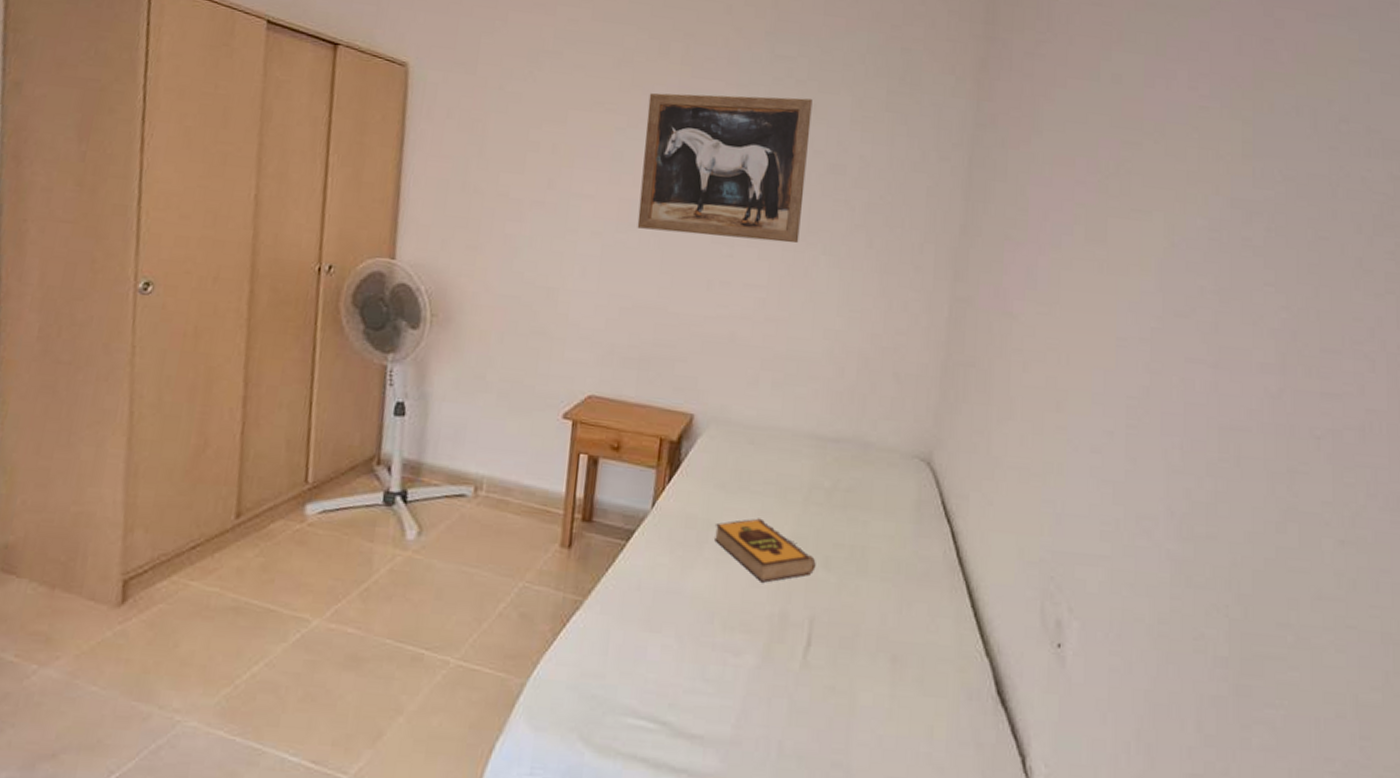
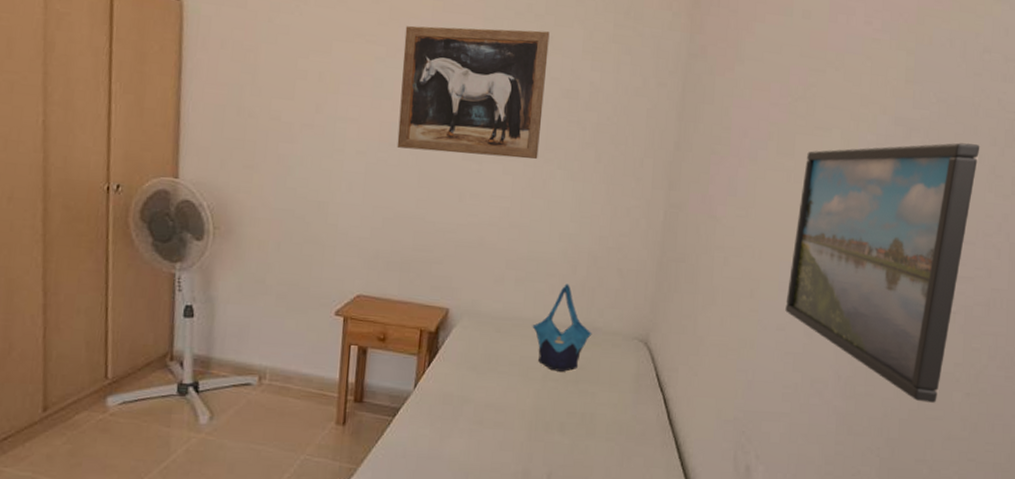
hardback book: present [715,518,816,583] -> none [468,393,553,446]
tote bag: none [791,389,864,494] -> present [532,283,592,372]
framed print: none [1101,229,1342,551] -> present [785,142,980,403]

